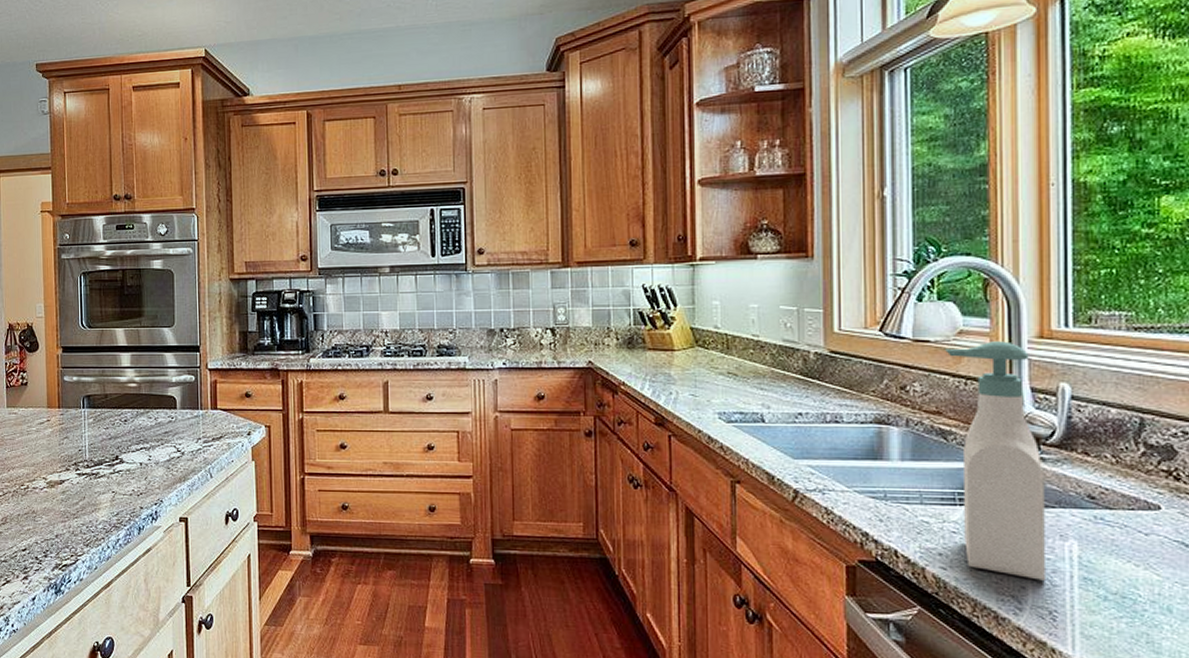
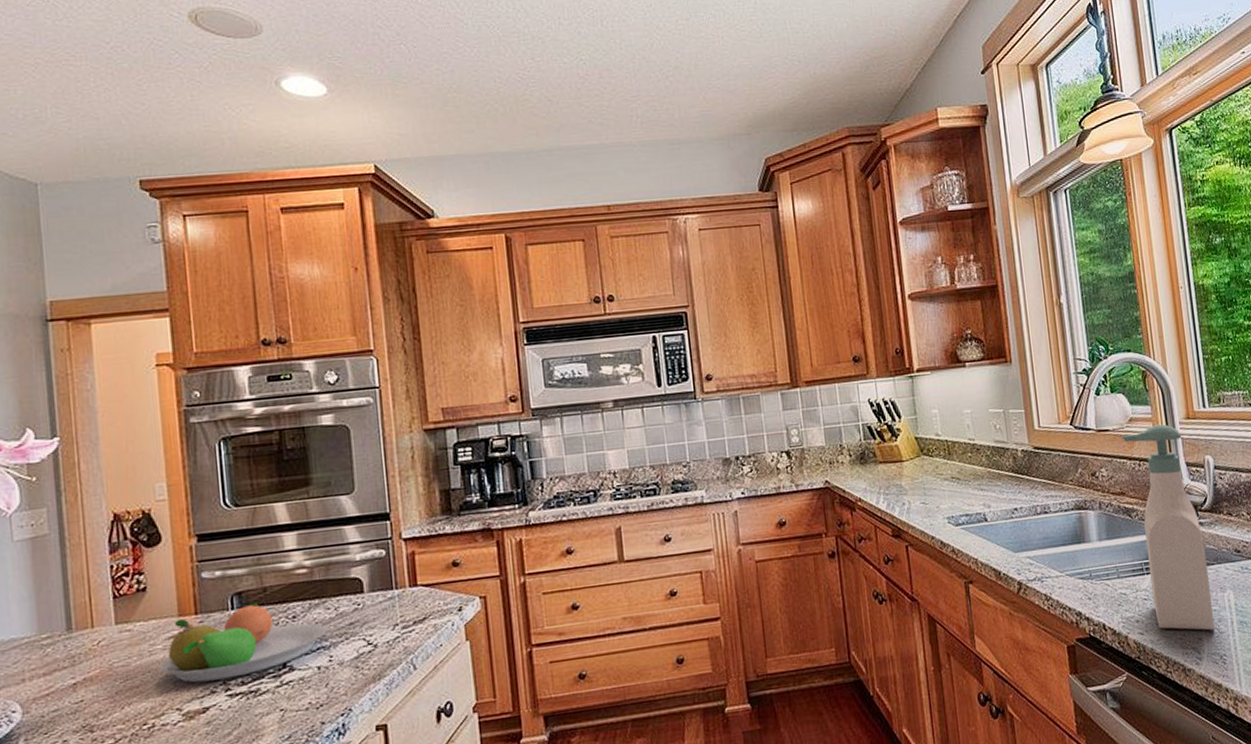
fruit bowl: none [33,406,148,461] -> present [159,603,327,683]

